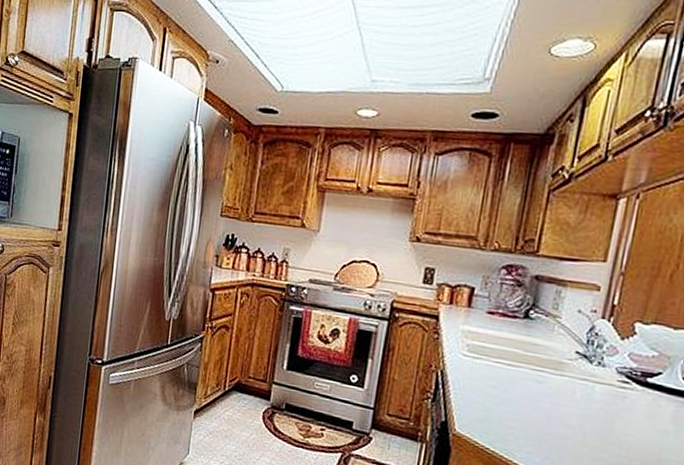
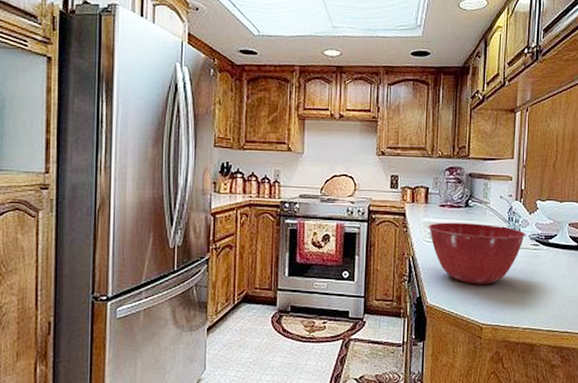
mixing bowl: none [467,333,612,423] -> present [428,222,526,284]

